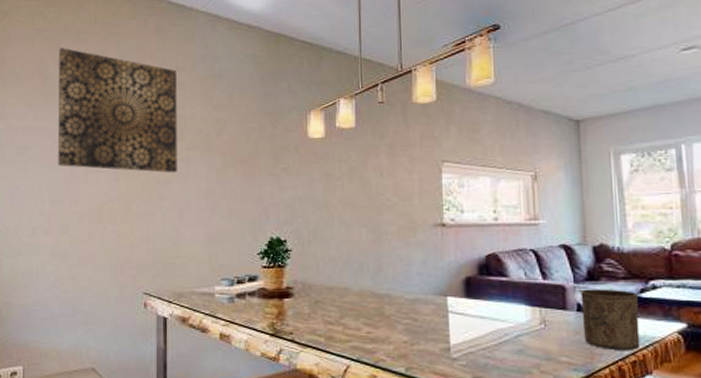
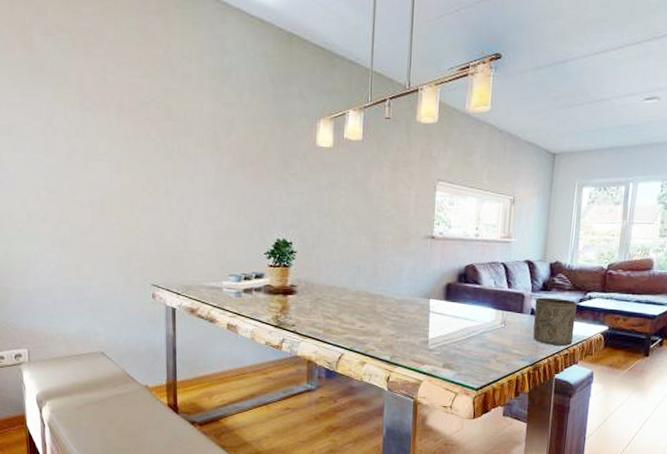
wall art: present [57,48,178,173] -> none [45,16,186,169]

